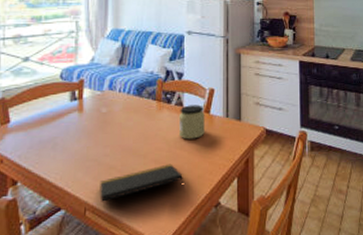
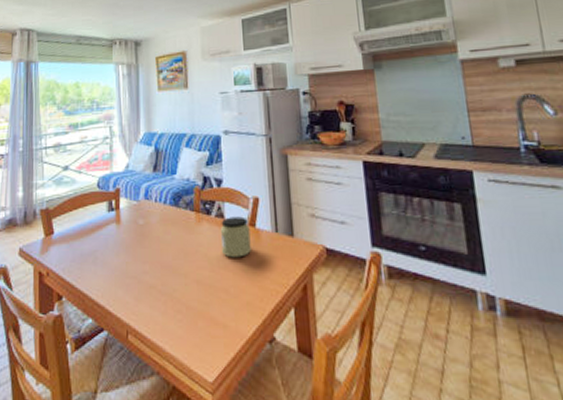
notepad: present [100,163,184,202] -> none [141,286,232,326]

